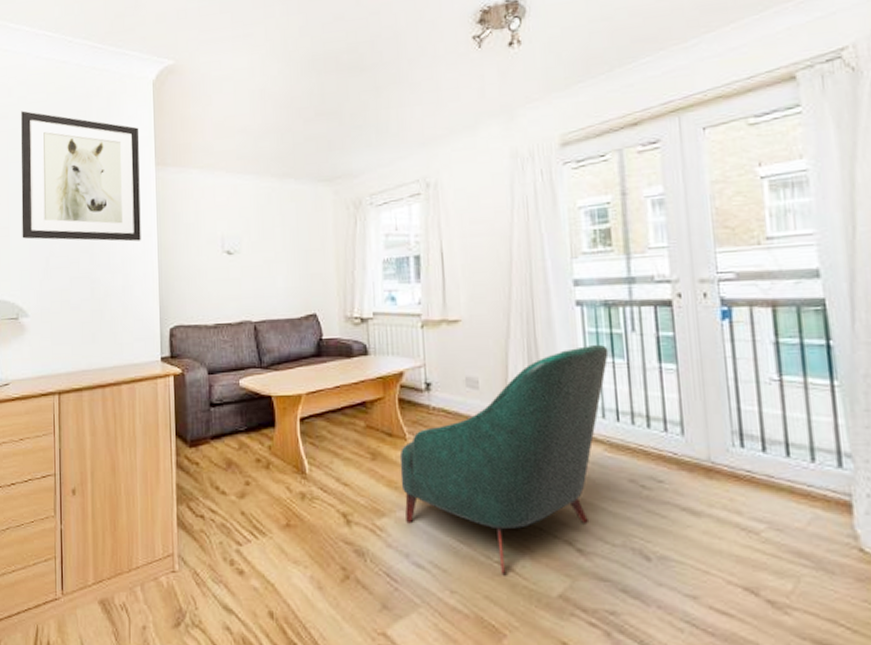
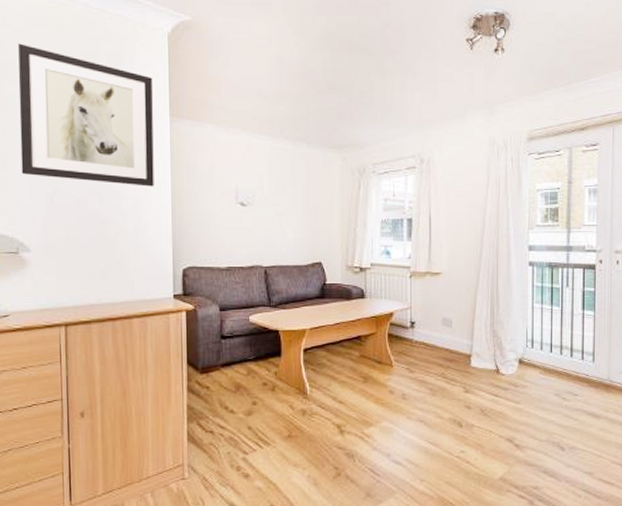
armchair: present [399,344,609,574] -> none [386,295,549,465]

